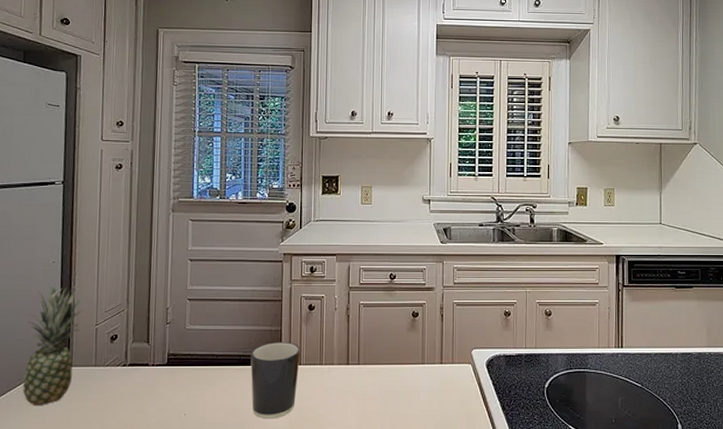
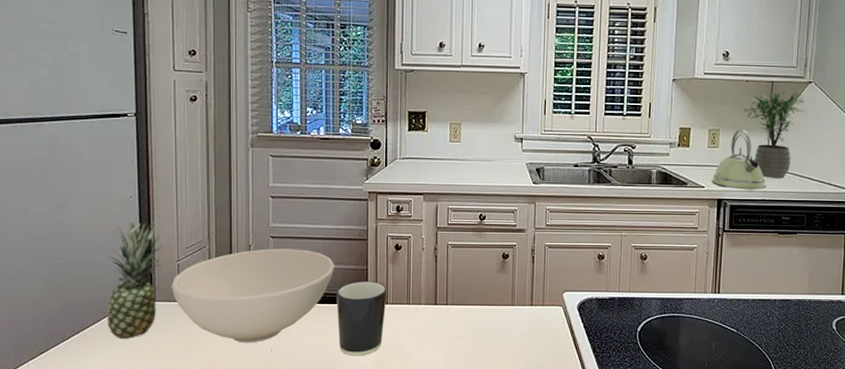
bowl: none [88,311,250,408] -> present [171,248,335,343]
kettle: none [609,188,661,246] -> present [712,129,766,190]
potted plant: none [635,152,695,234] -> present [743,91,808,178]

